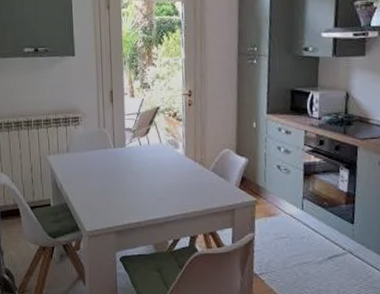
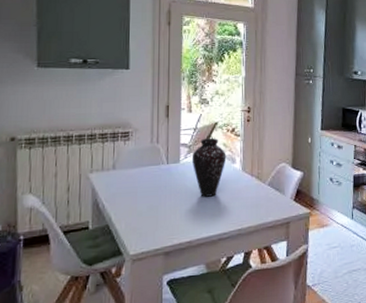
vase: none [136,122,170,181] -> present [191,138,227,197]

